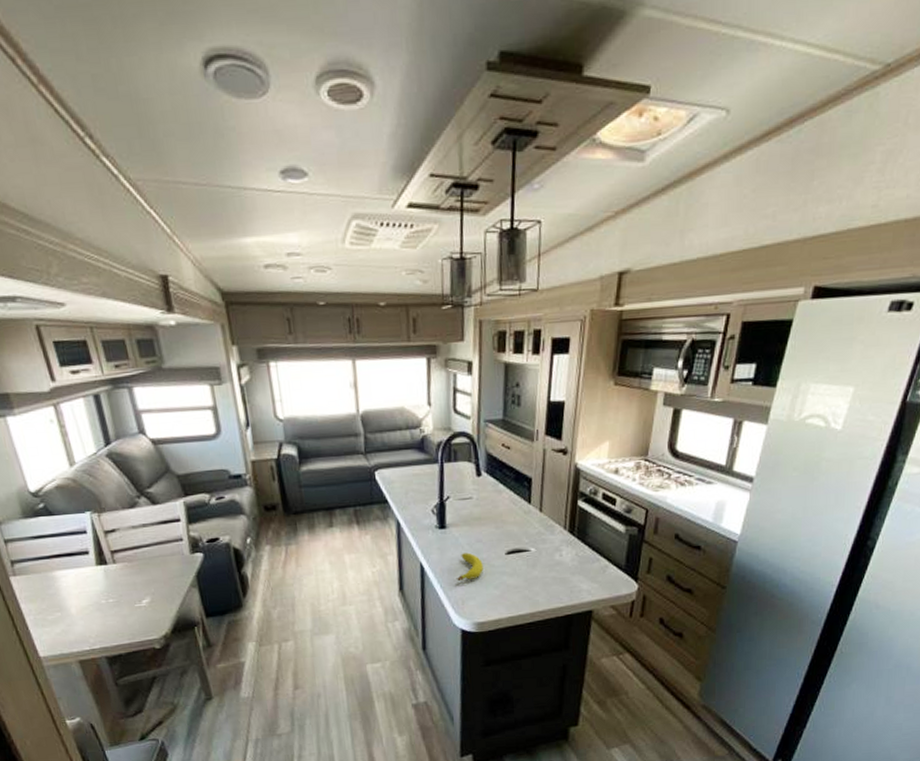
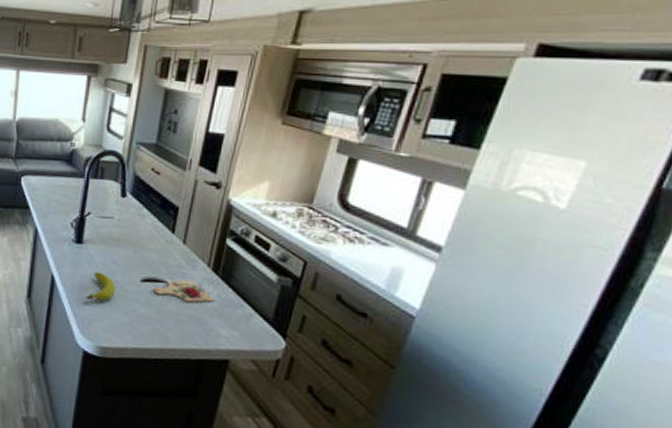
cutting board: none [518,544,574,566] -> present [153,280,215,303]

